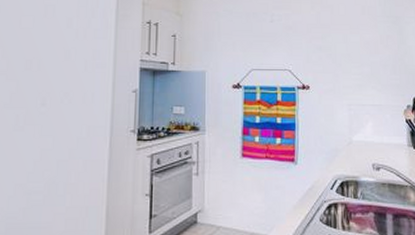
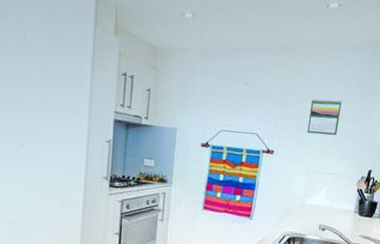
calendar: none [339,29,373,65] -> present [307,99,342,136]

